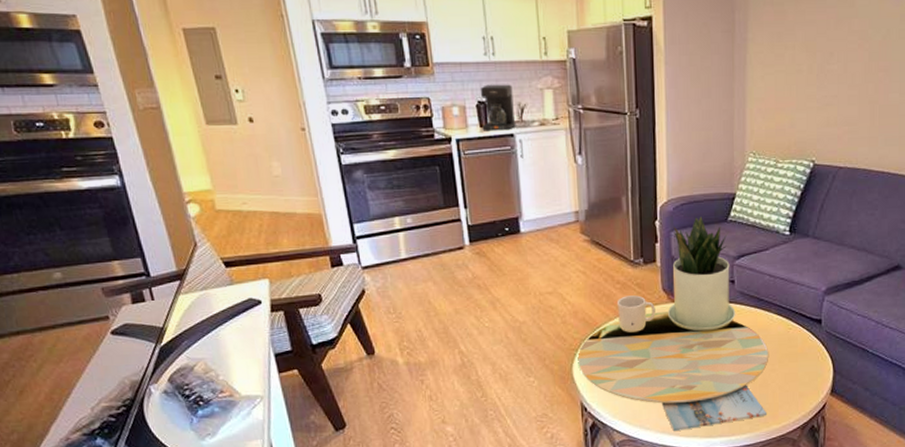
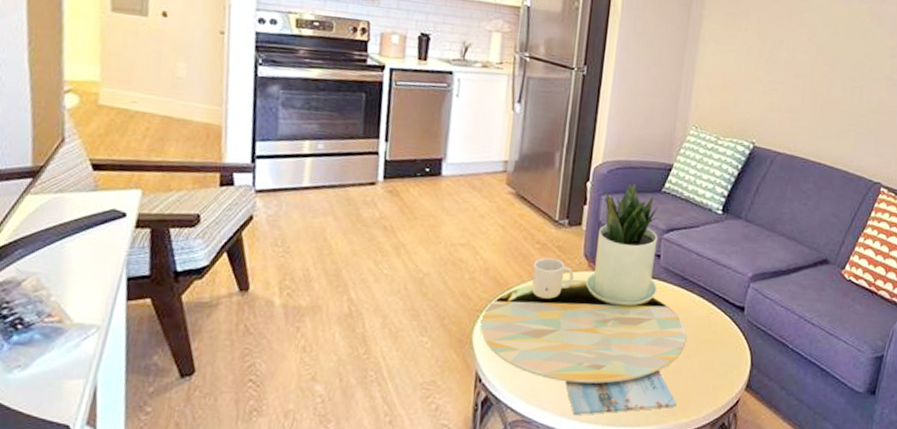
coffee maker: present [480,84,516,131] -> none [420,17,460,68]

